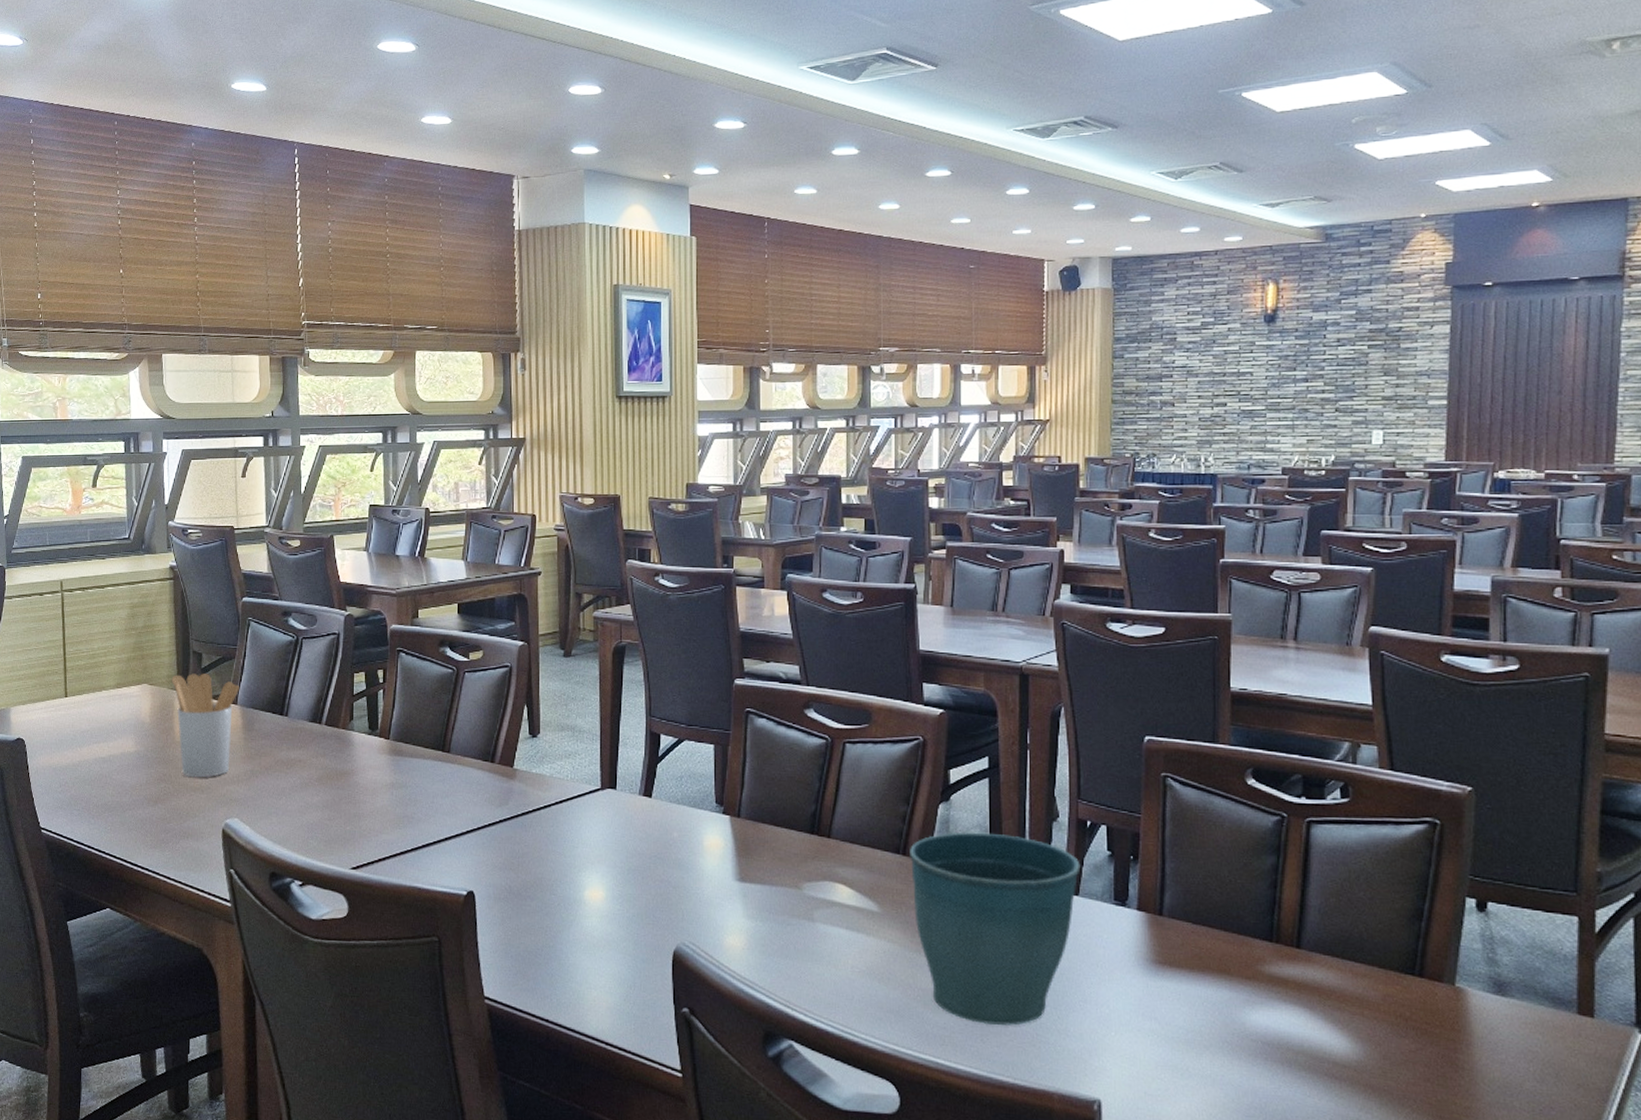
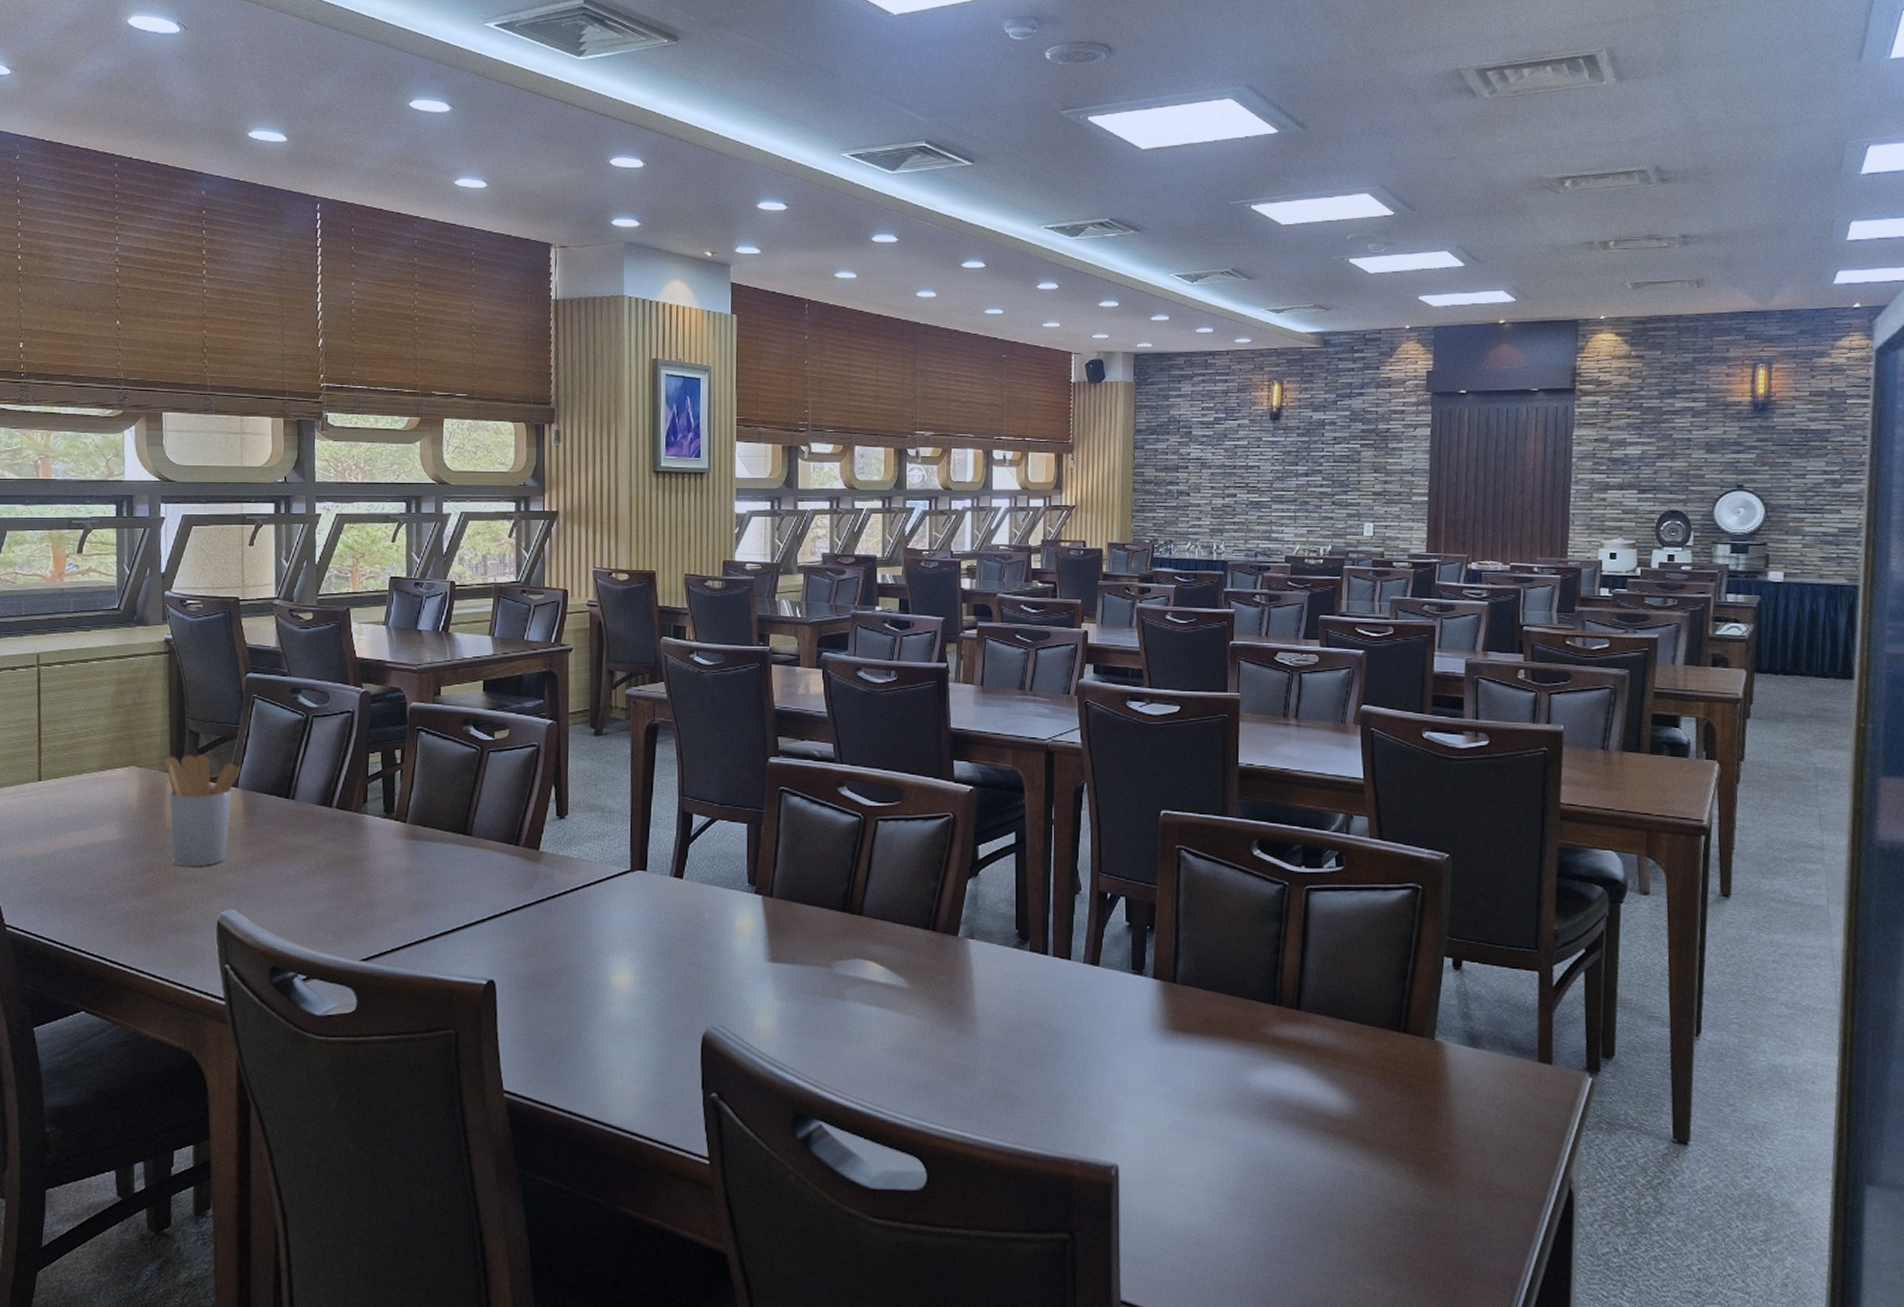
flower pot: present [910,832,1081,1025] -> none [939,906,1101,1096]

